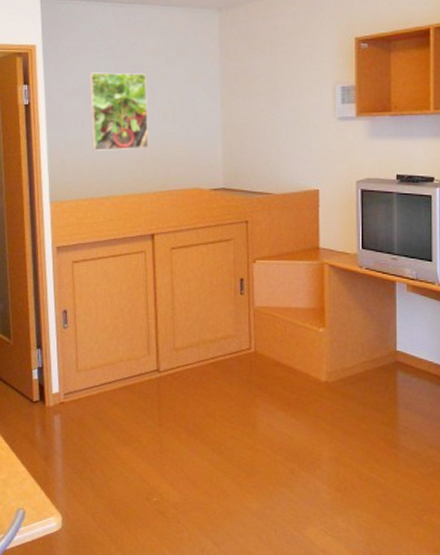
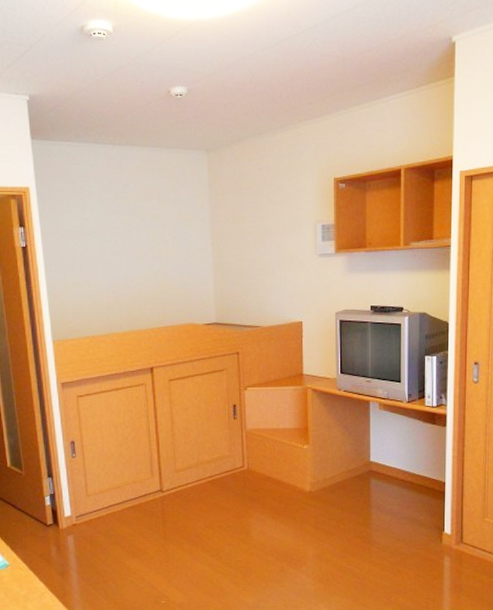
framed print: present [88,72,149,151] -> none [83,214,145,291]

